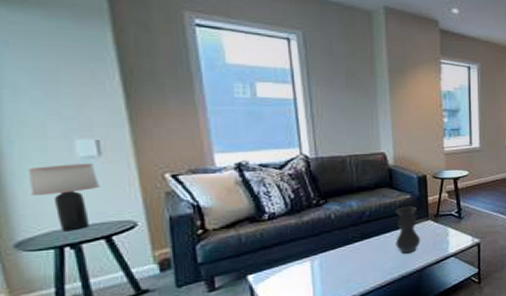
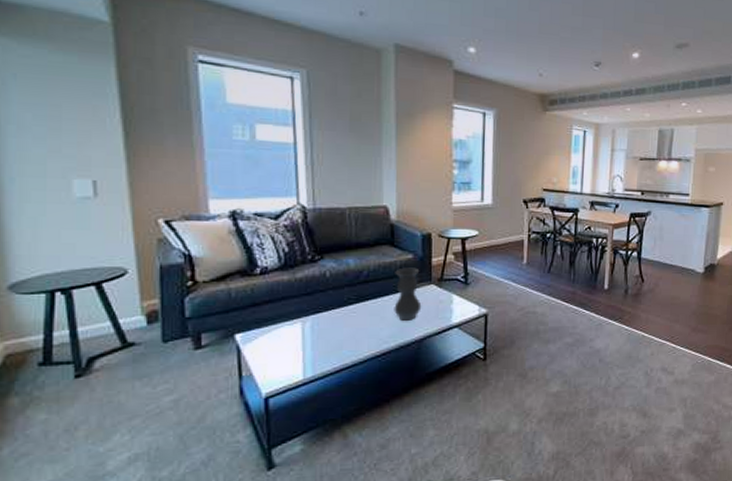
table lamp: present [27,162,101,232] -> none [25,203,94,276]

